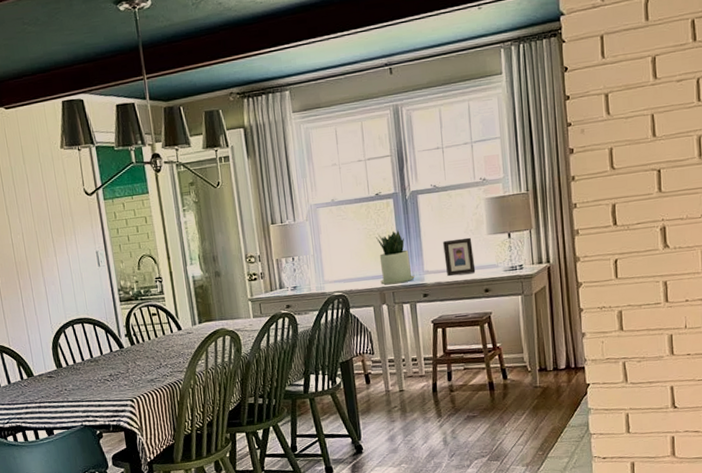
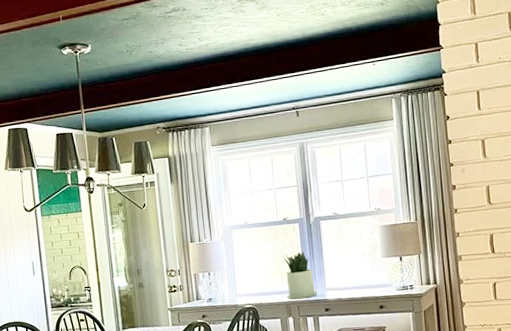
picture frame: present [443,237,476,277] -> none [343,259,372,294]

